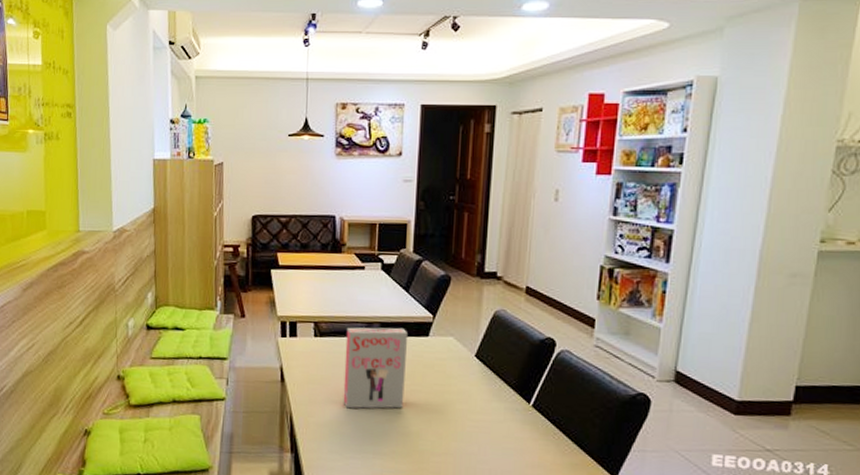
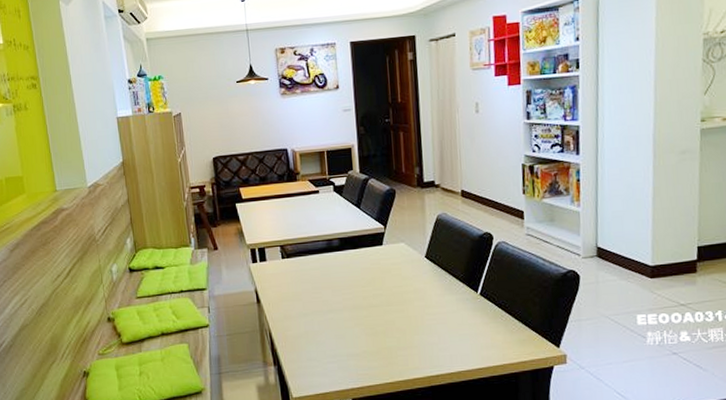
board game: present [343,327,409,409] -> none [309,240,369,319]

